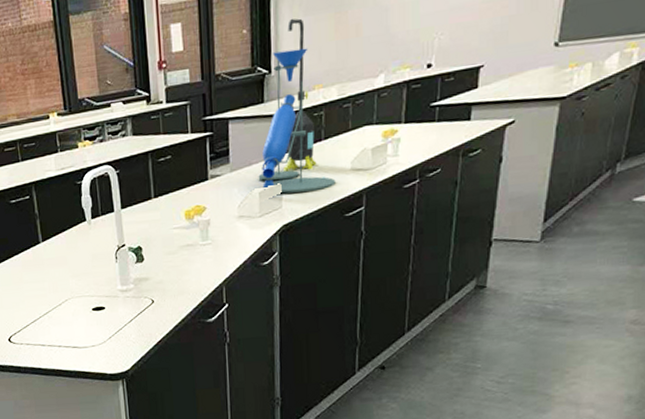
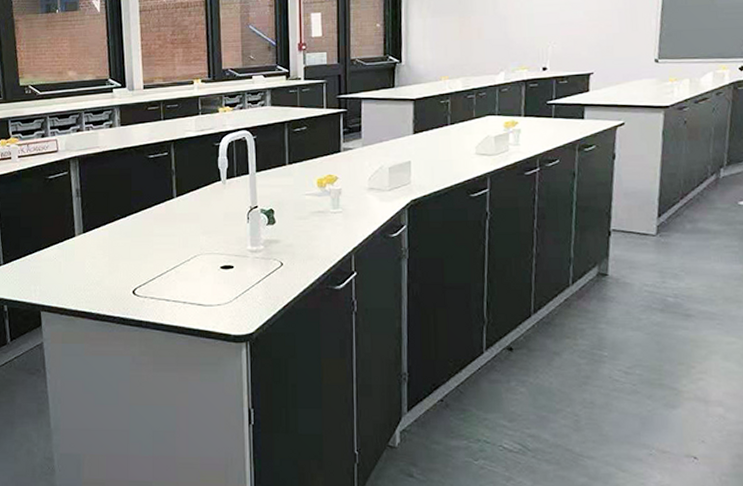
laboratory equipment: present [258,18,336,194] -> none [388,18,461,171]

